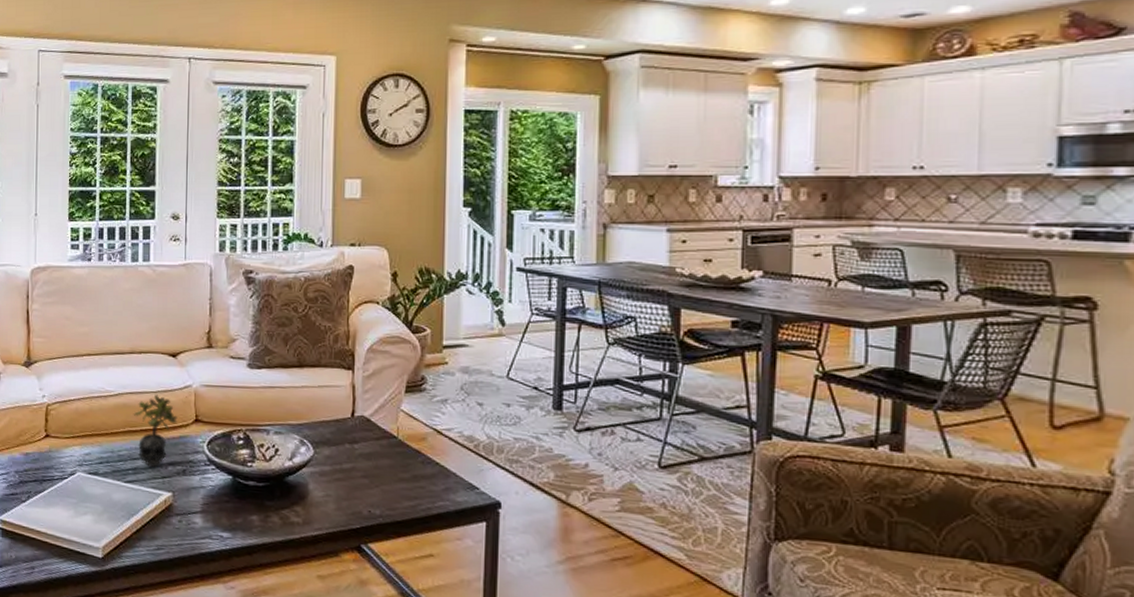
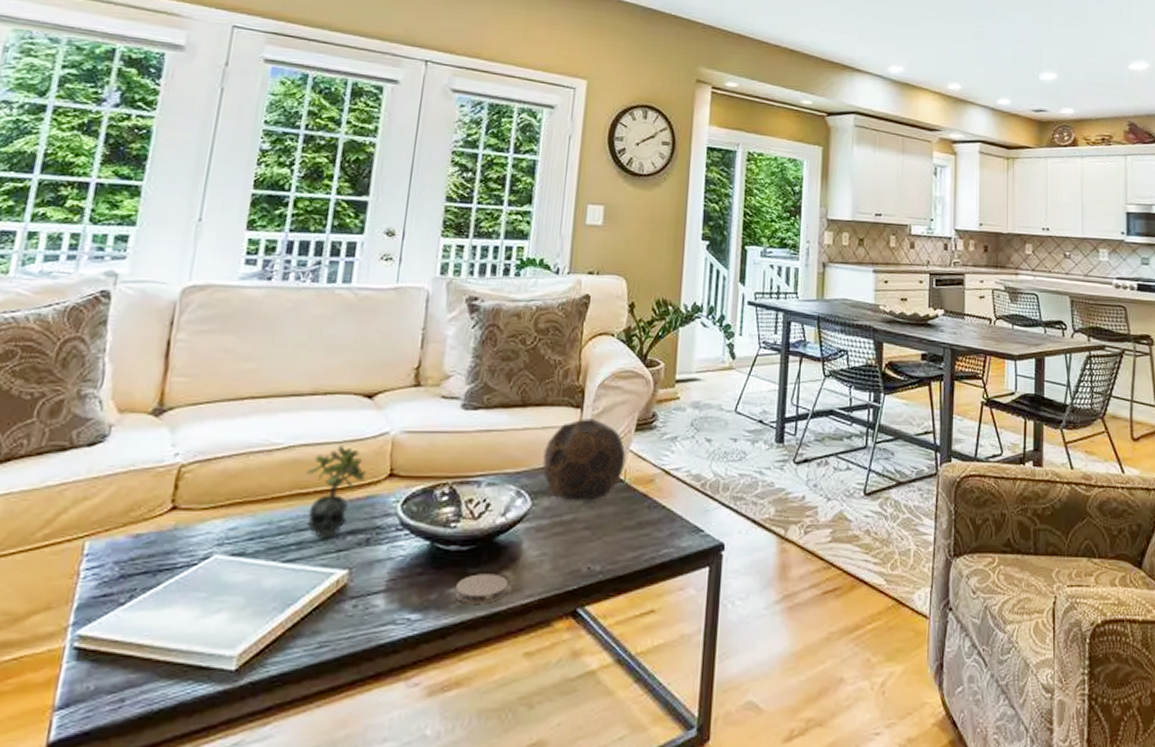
coaster: none [255,506,300,531] -> present [454,574,509,604]
soccer ball: none [320,379,398,455] -> present [542,418,626,503]

